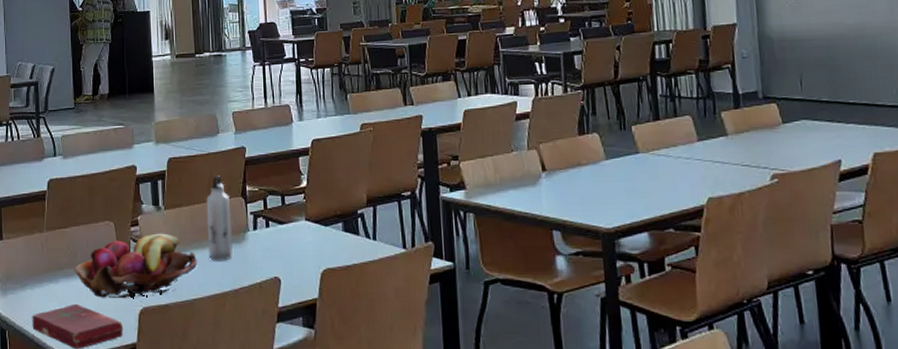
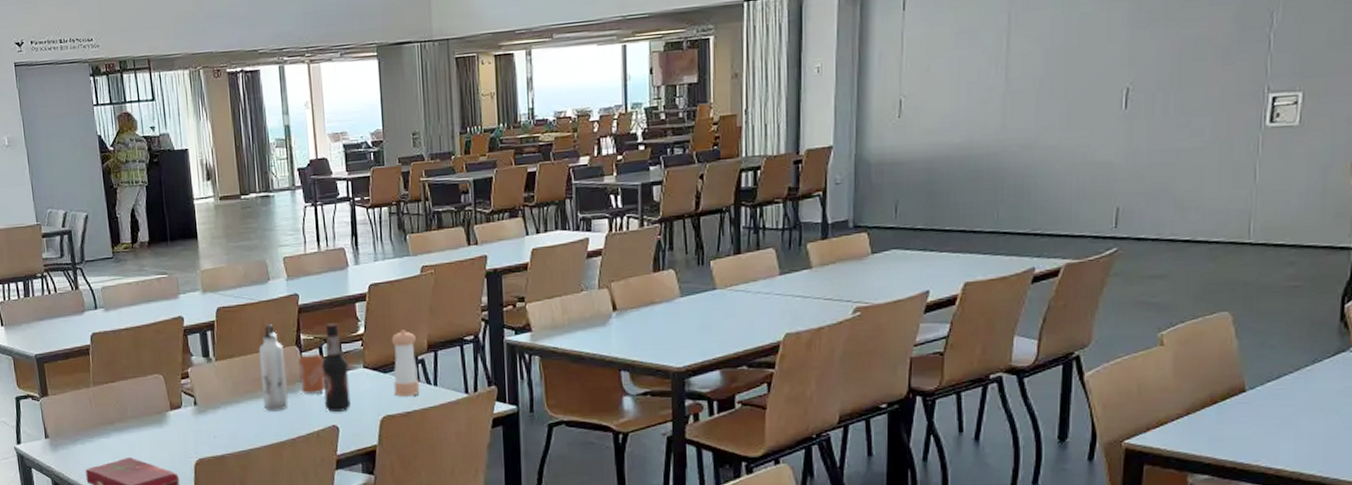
fruit basket: present [73,233,198,299] -> none [124,385,253,451]
can: none [242,203,269,245] -> present [297,352,326,394]
bottle: none [265,176,293,263] -> present [321,323,351,412]
pepper shaker: none [332,184,360,250] -> present [391,329,420,397]

